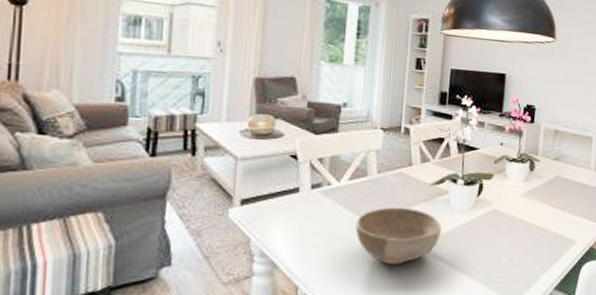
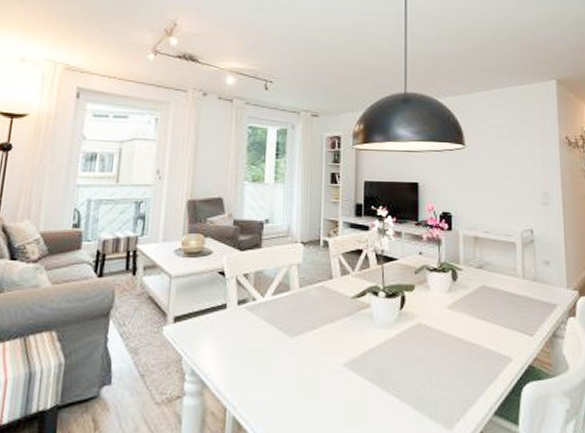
bowl: present [355,207,442,265] -> none [280,322,366,385]

